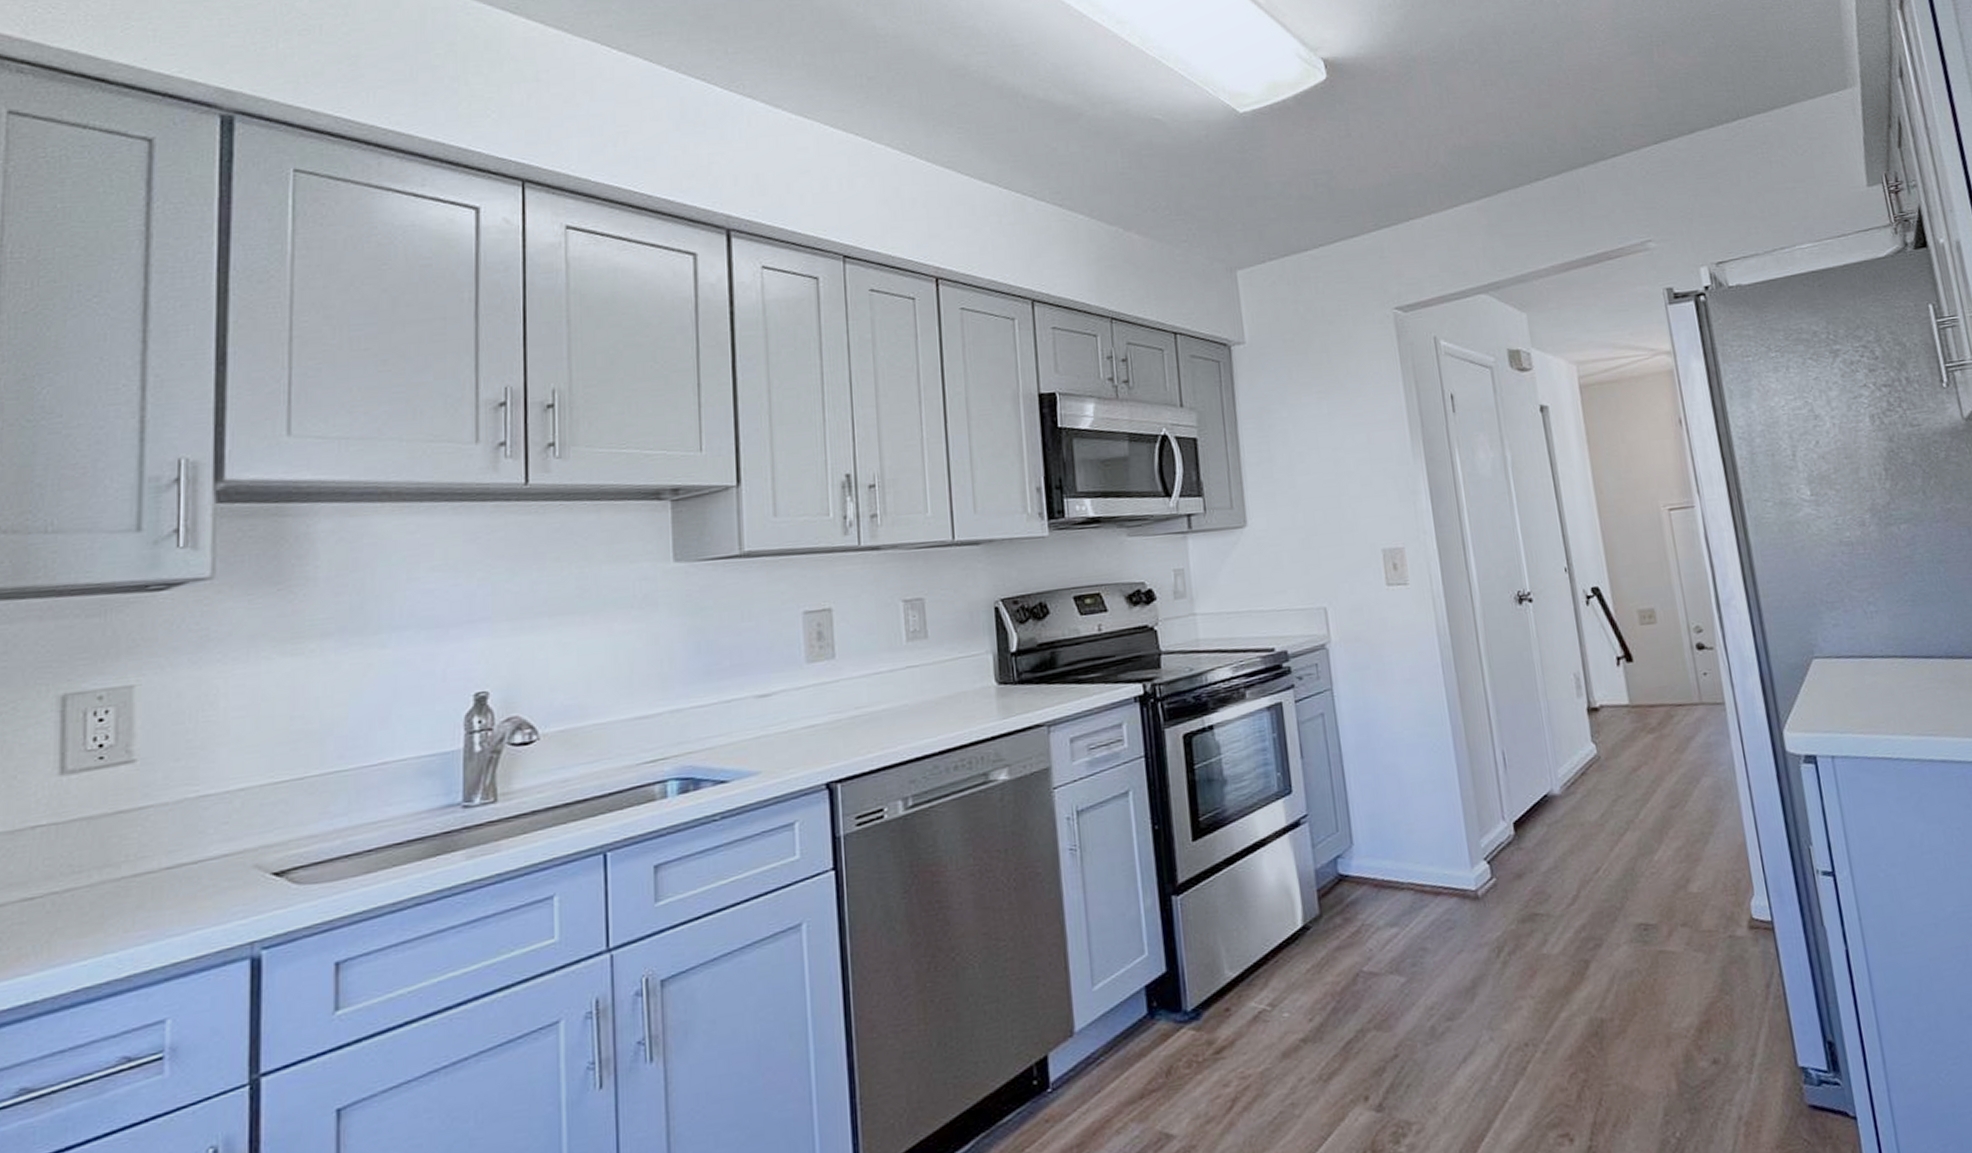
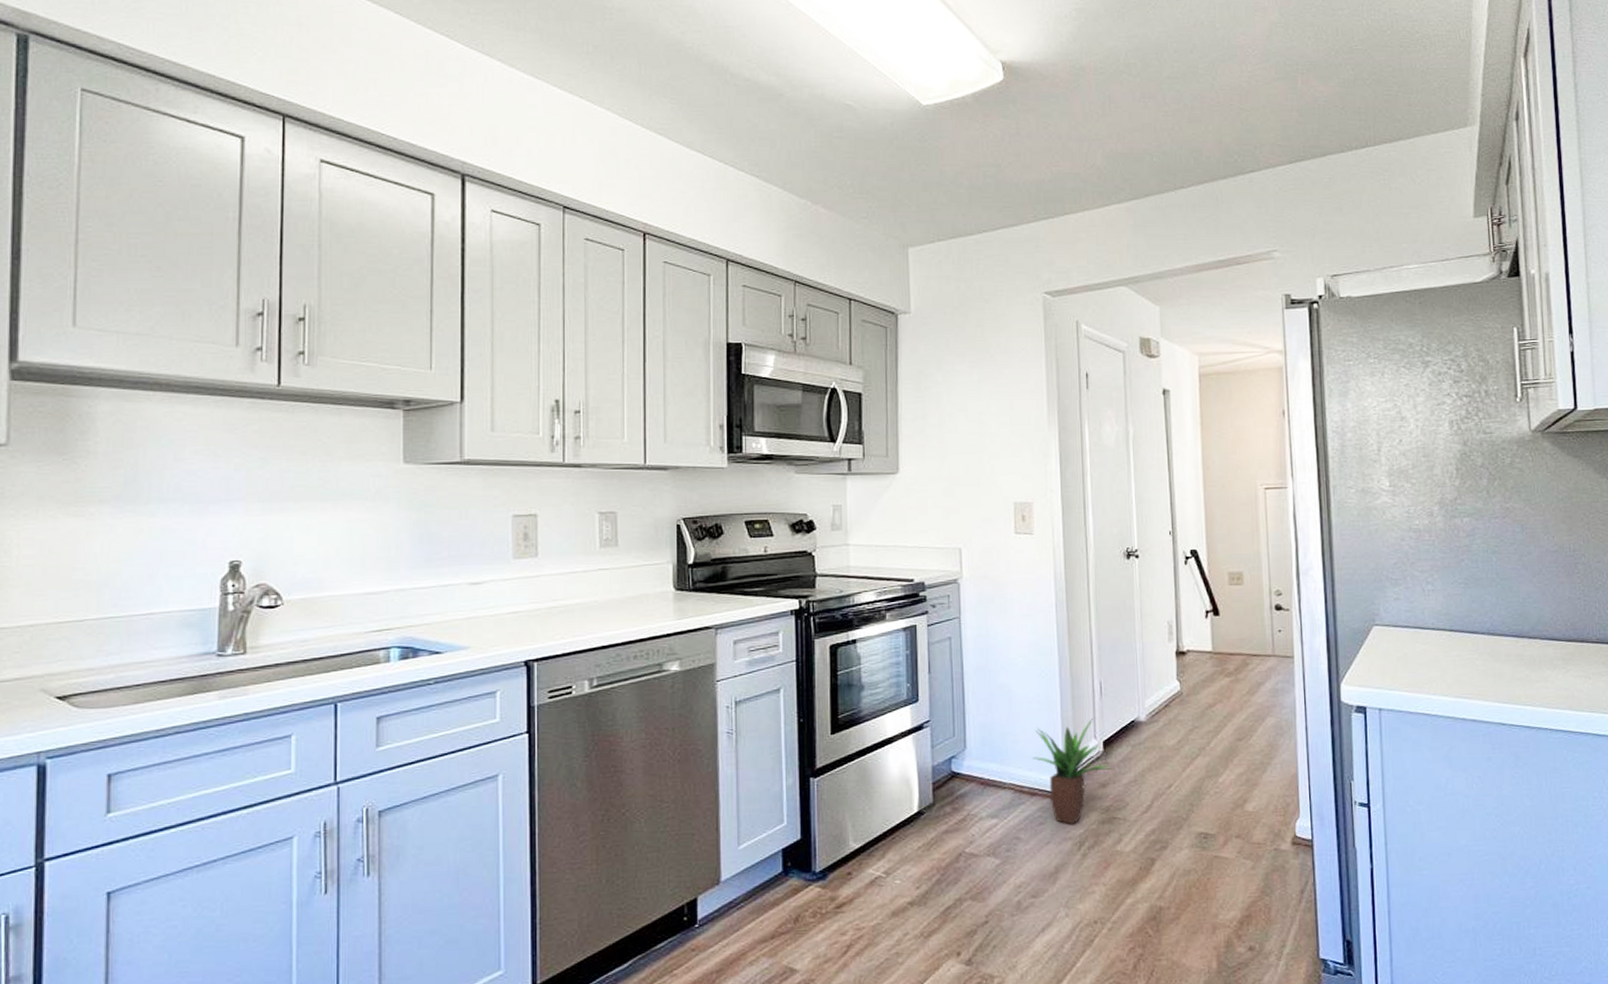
potted plant: none [1431,796,1531,928] -> present [1032,718,1116,825]

